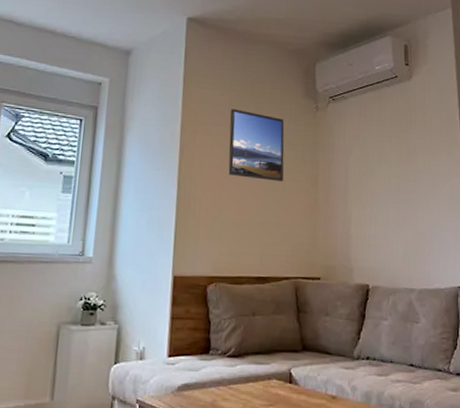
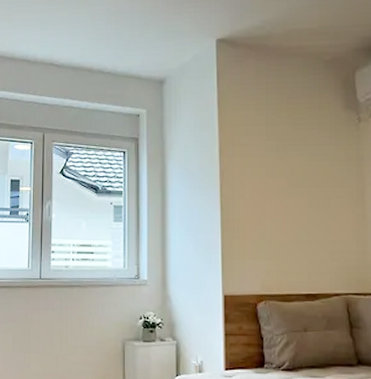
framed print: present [228,109,285,181] -> none [267,128,328,198]

